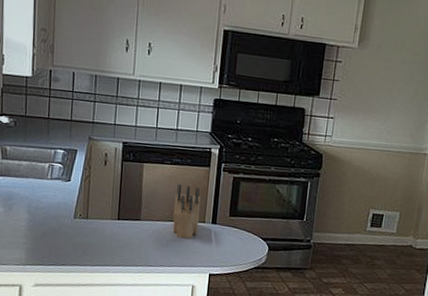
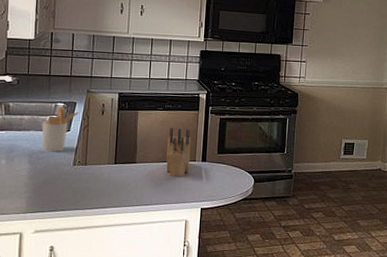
utensil holder: none [40,153,82,203] -> present [41,106,81,152]

